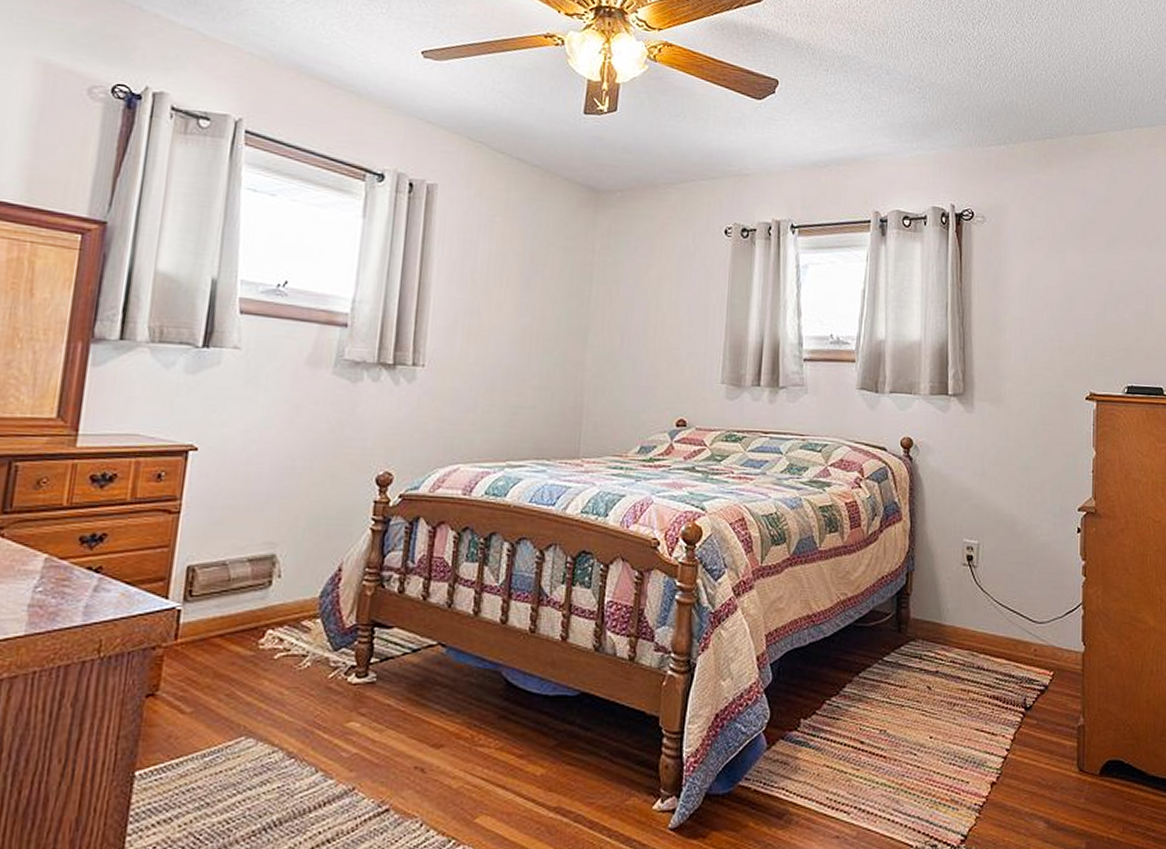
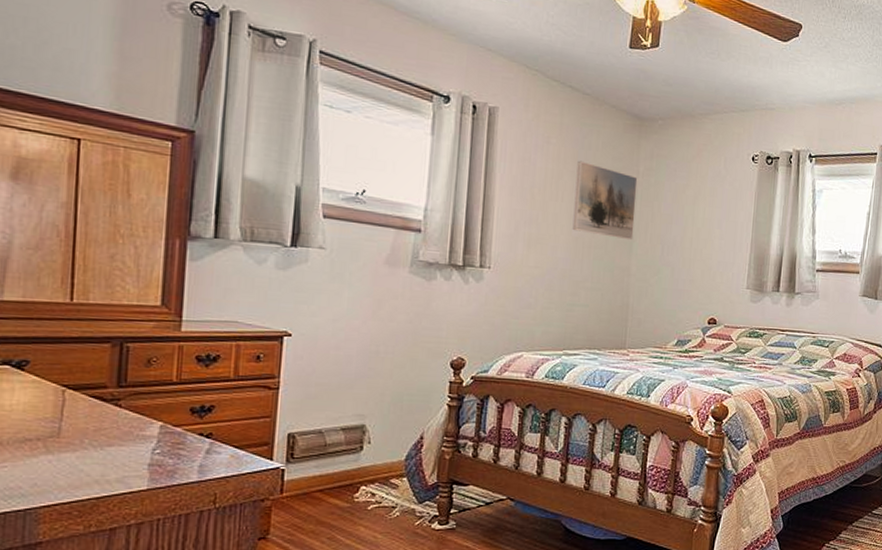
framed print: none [518,240,594,330] -> present [572,160,638,241]

